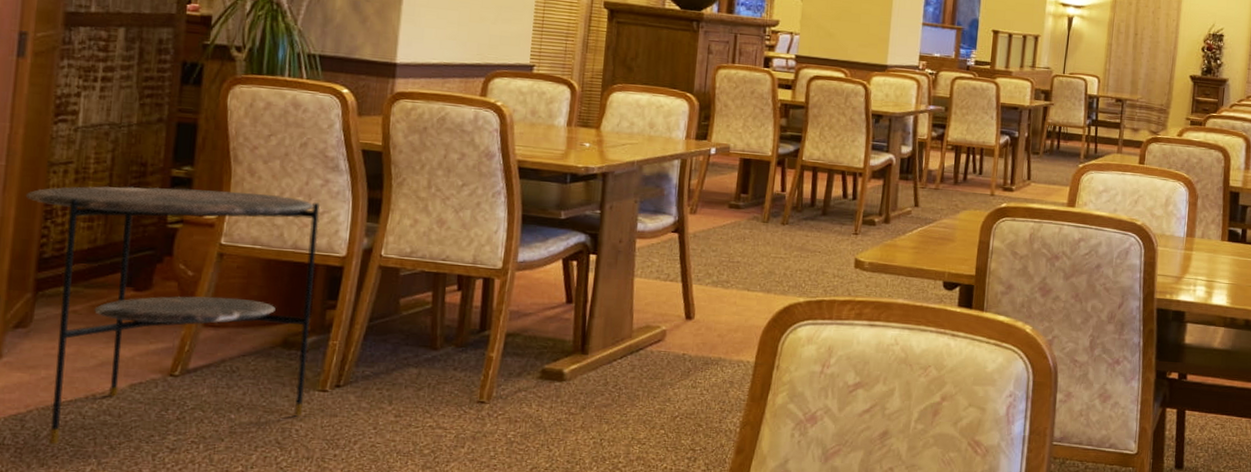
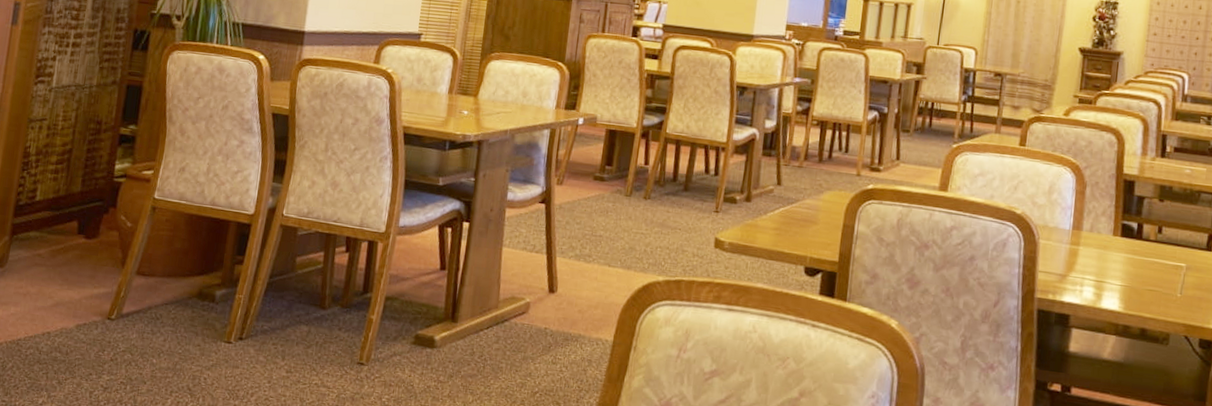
side table: present [25,186,321,445] -> none [9,141,236,376]

